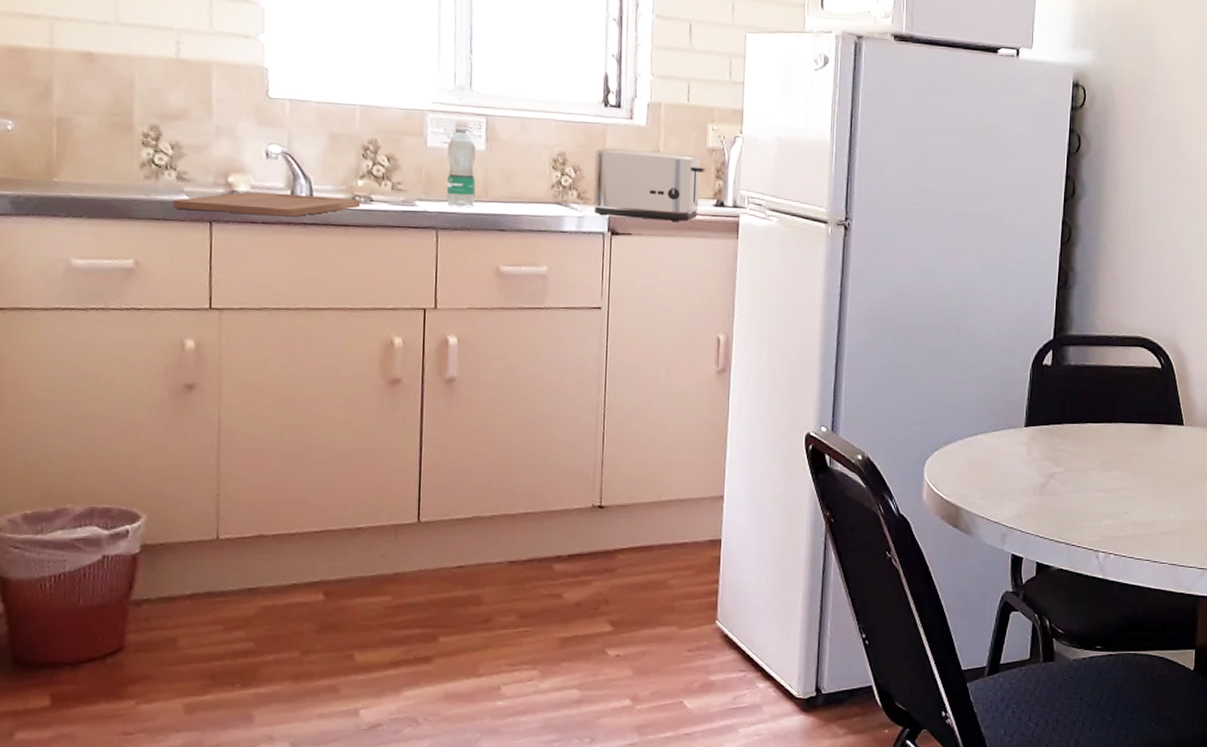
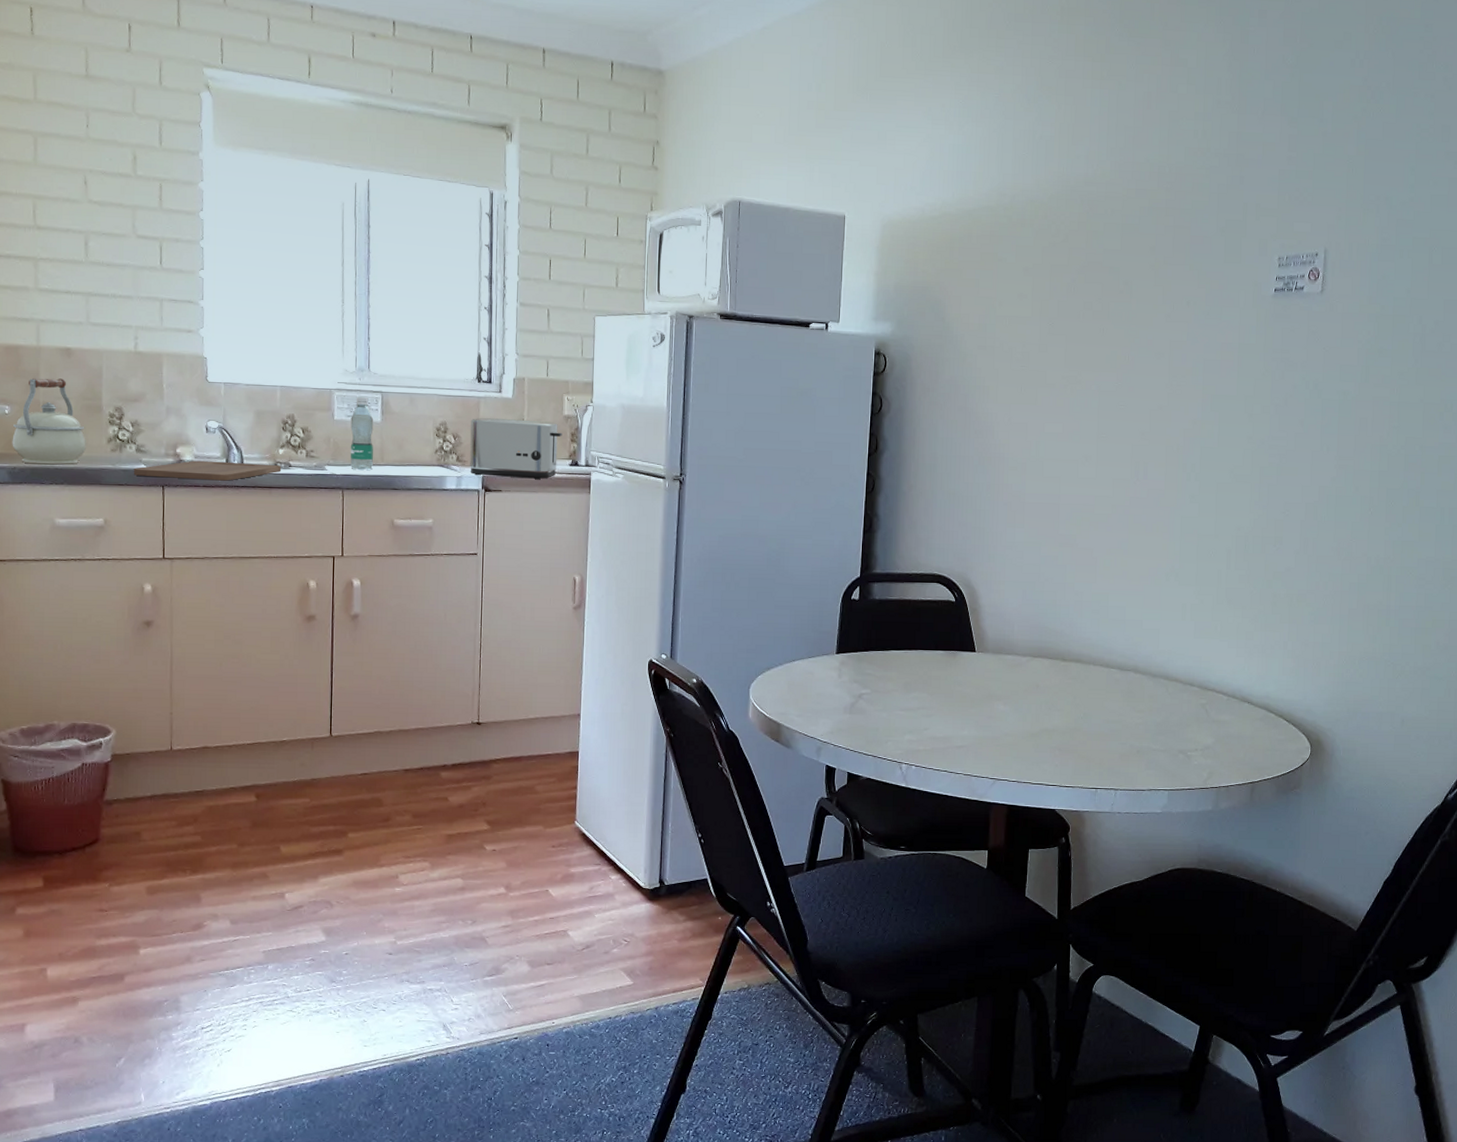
kettle: none [16,88,114,194] -> present [12,378,87,465]

